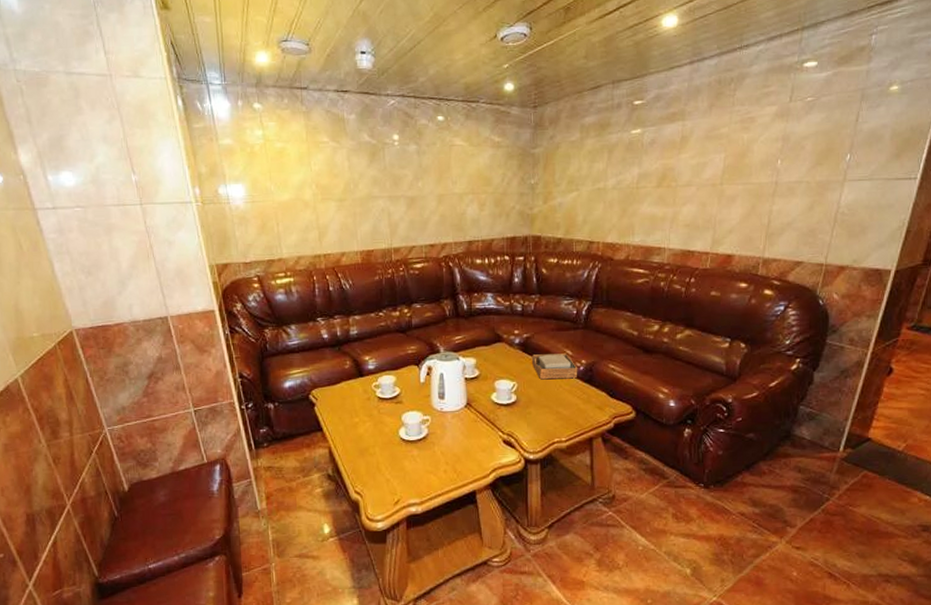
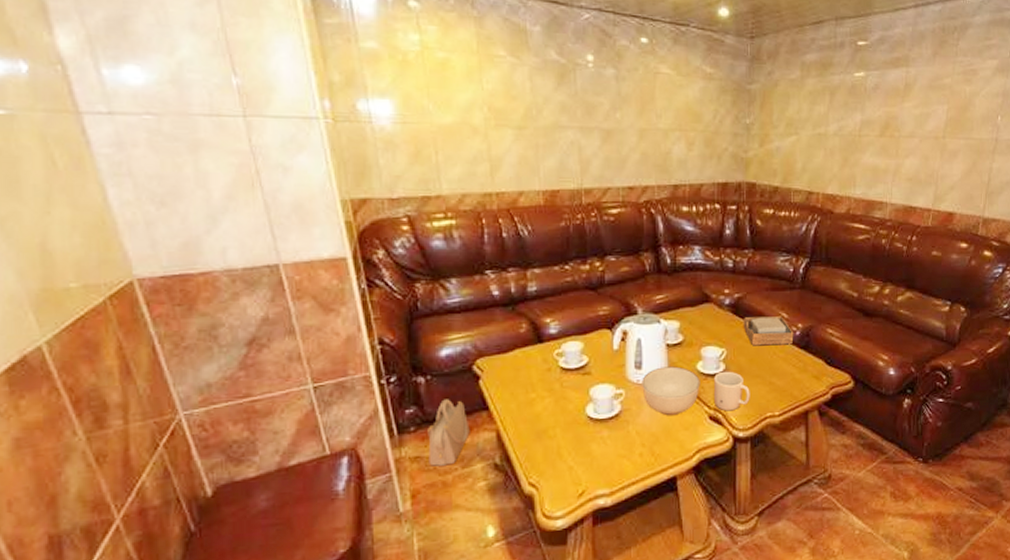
handbag: none [277,421,309,475] -> present [428,399,470,466]
bowl: none [445,397,495,439] -> present [642,366,700,416]
mug: none [506,401,539,436] -> present [713,371,750,411]

